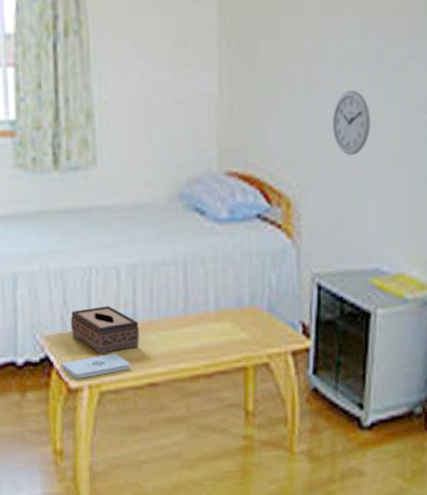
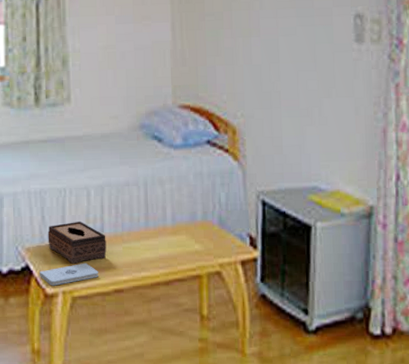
wall clock: present [333,90,371,155] -> none [270,34,304,88]

